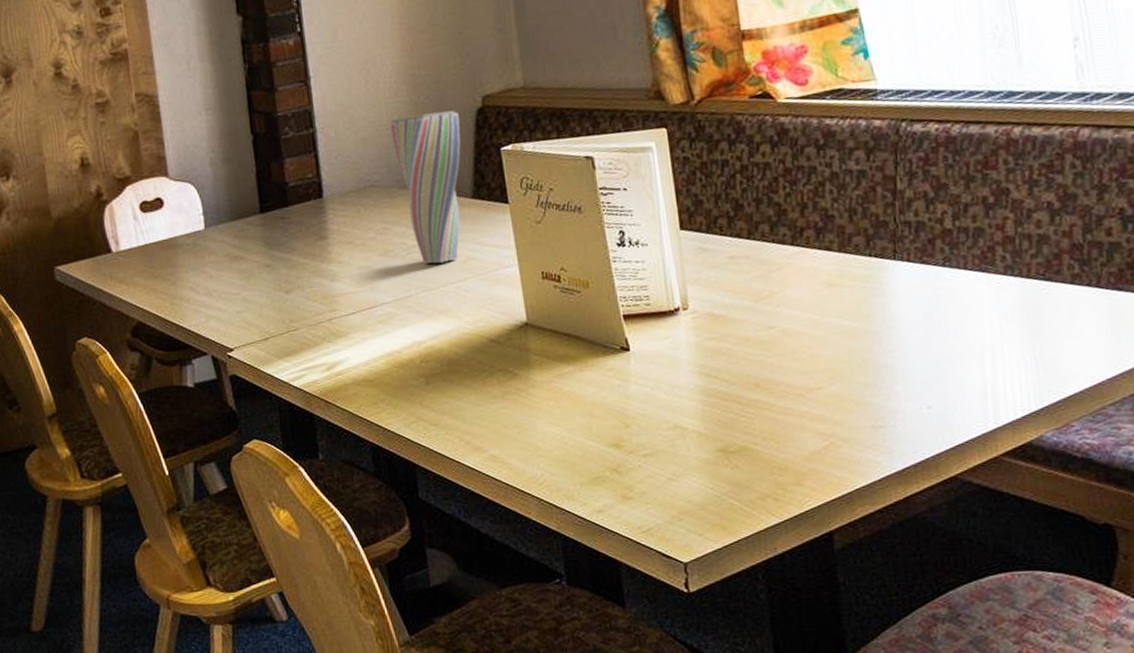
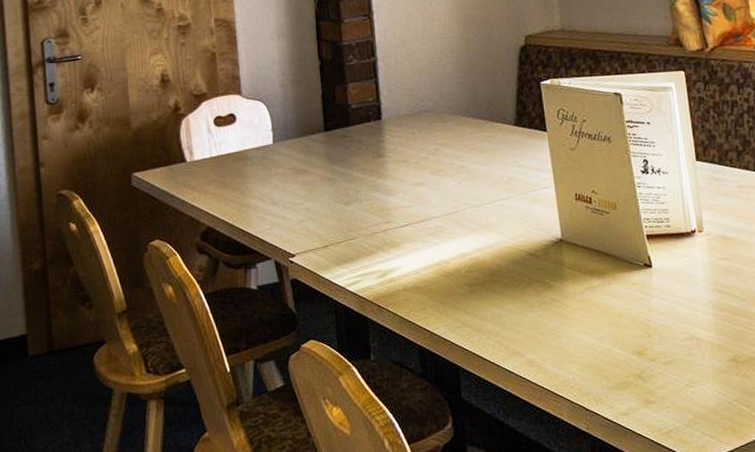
vase: present [389,110,461,264] -> none [443,47,506,183]

